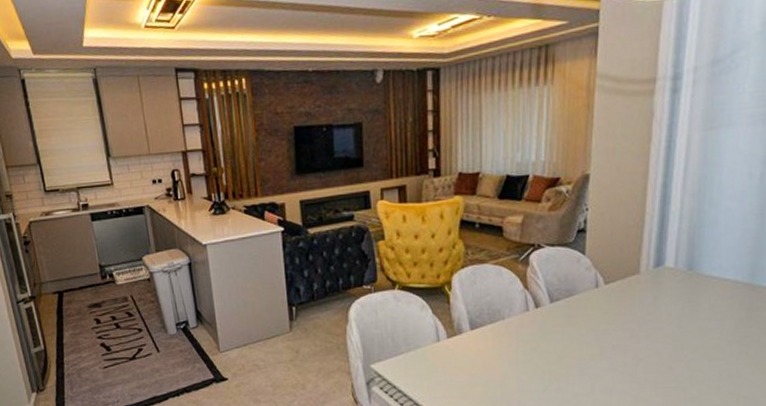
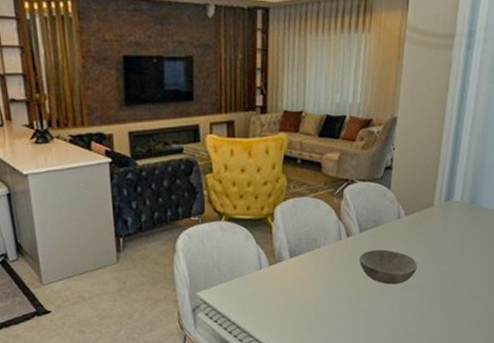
bowl: none [551,322,624,363] -> present [360,249,418,285]

